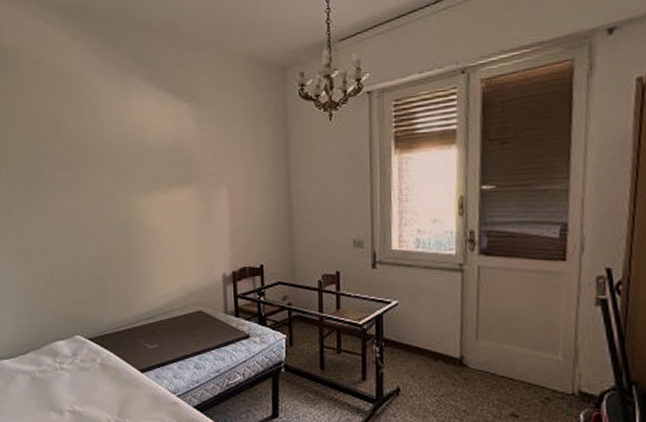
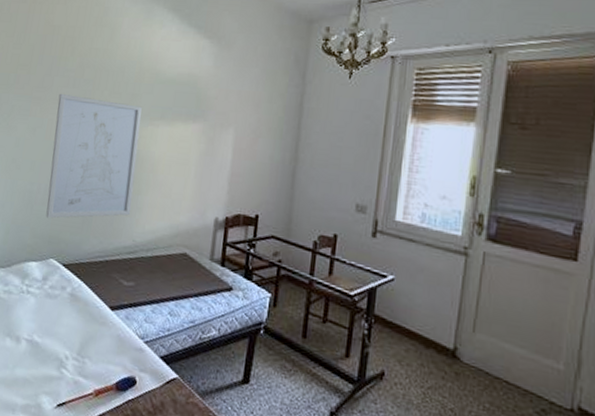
wall art: none [53,178,143,299] -> present [45,93,142,219]

